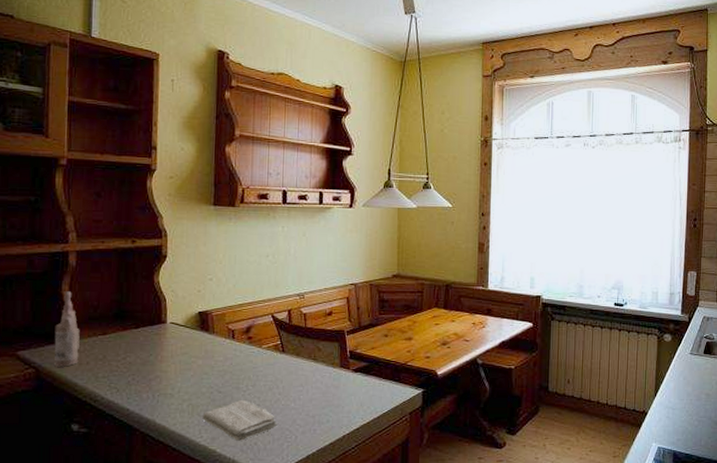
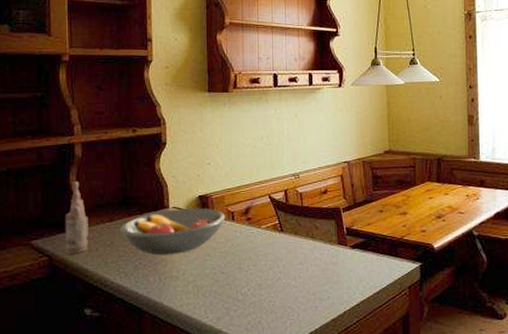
fruit bowl: none [112,324,226,372] -> present [119,208,226,256]
washcloth: present [202,399,277,442] -> none [207,279,280,321]

